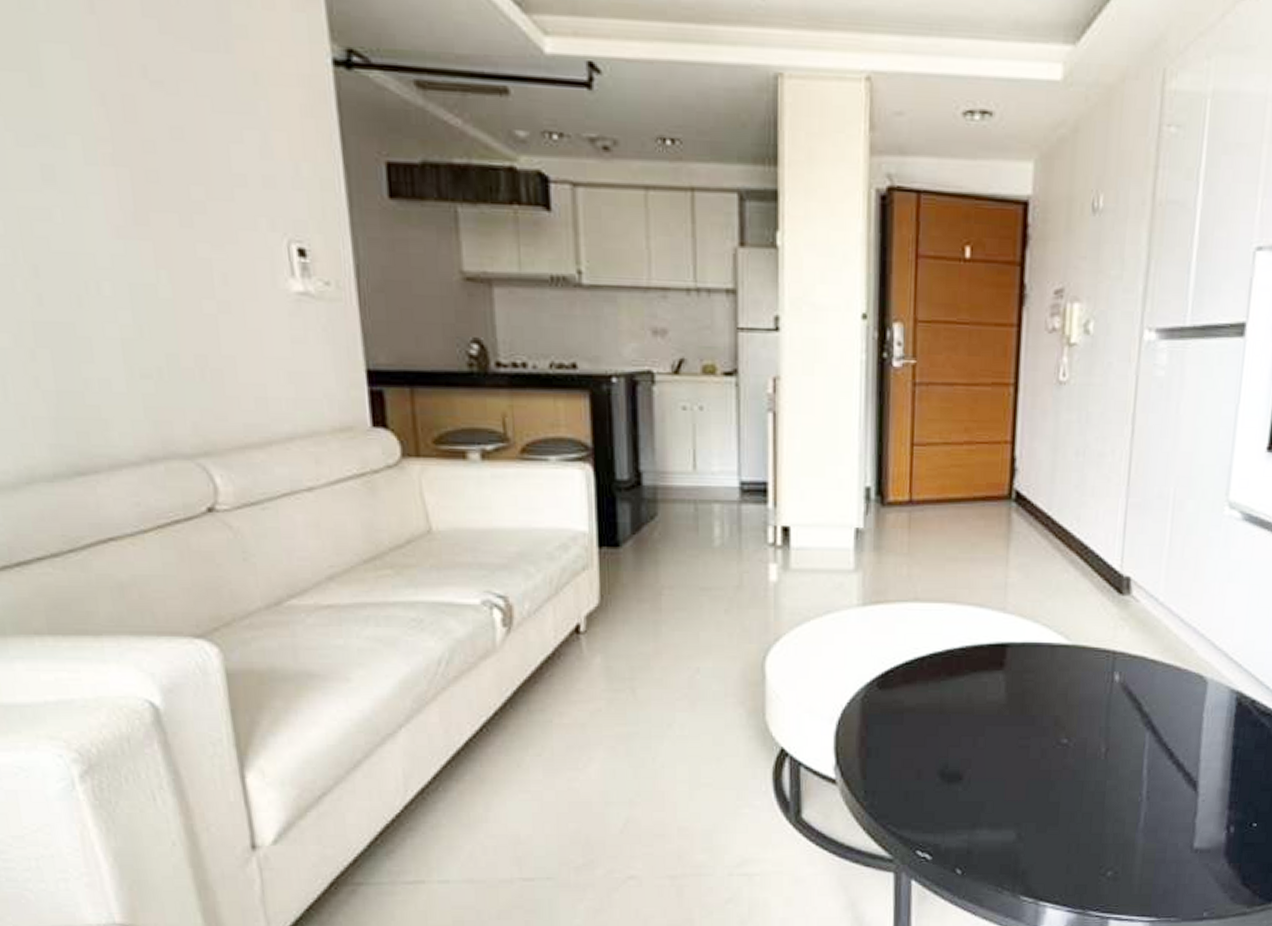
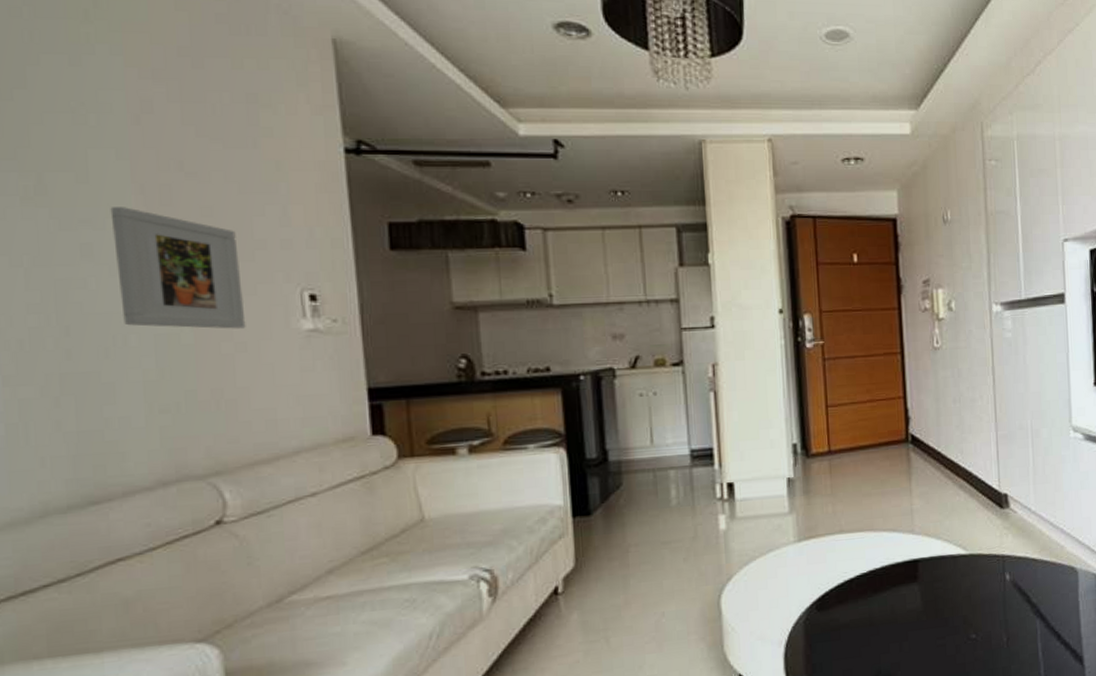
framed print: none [69,120,229,285] -> present [110,207,246,329]

